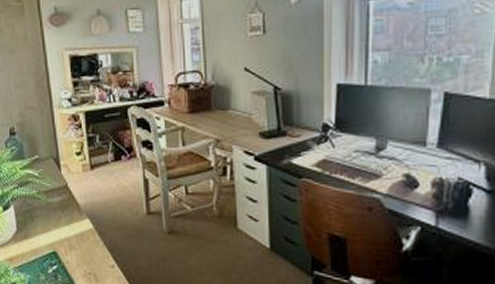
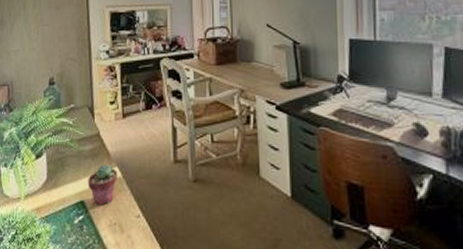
potted succulent: none [59,216,89,256] -> present [88,164,117,206]

